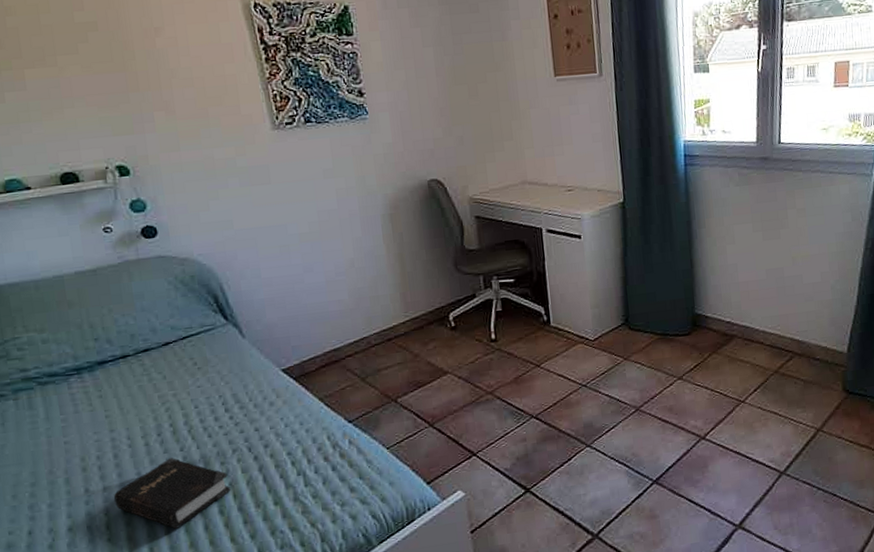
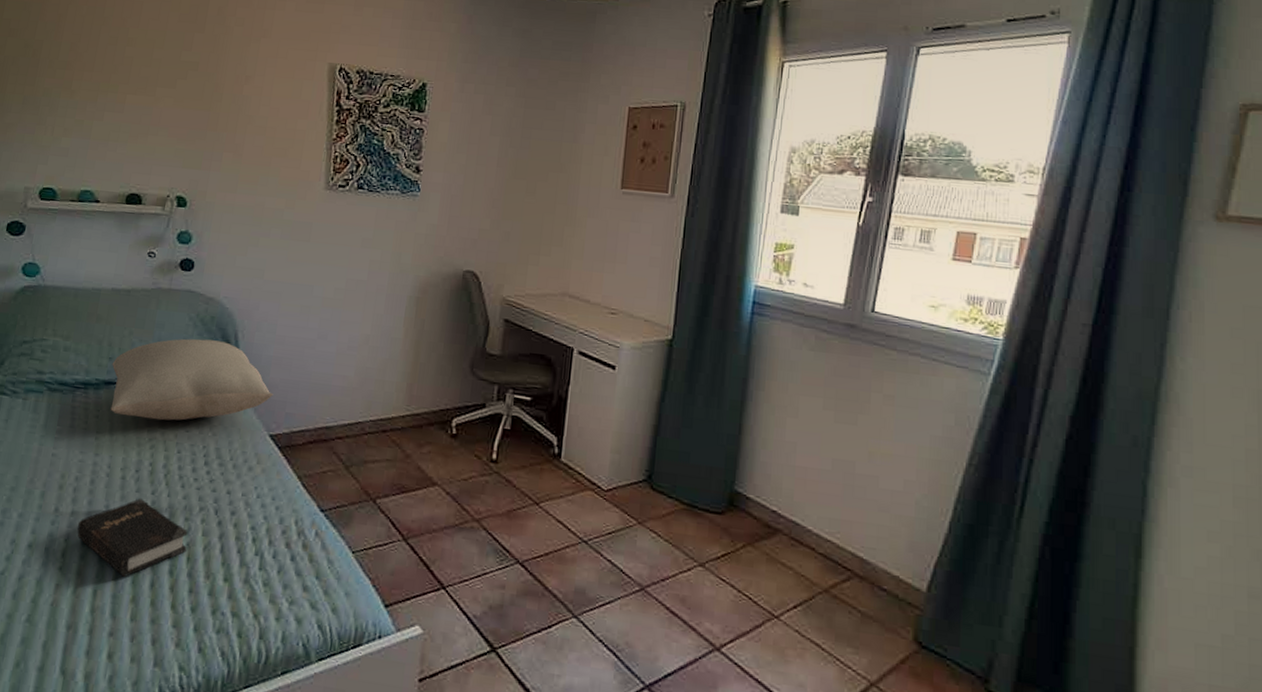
pillow: none [99,296,275,389] -> present [110,338,274,421]

